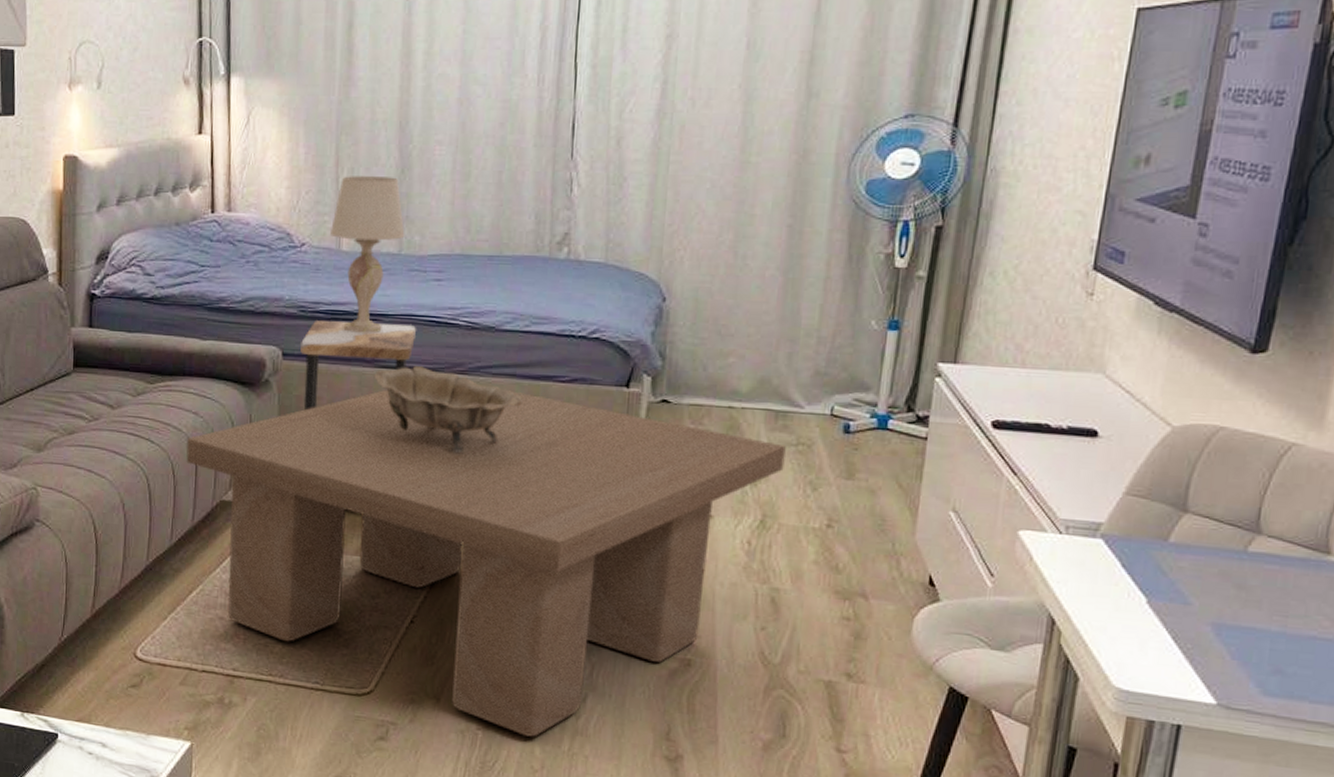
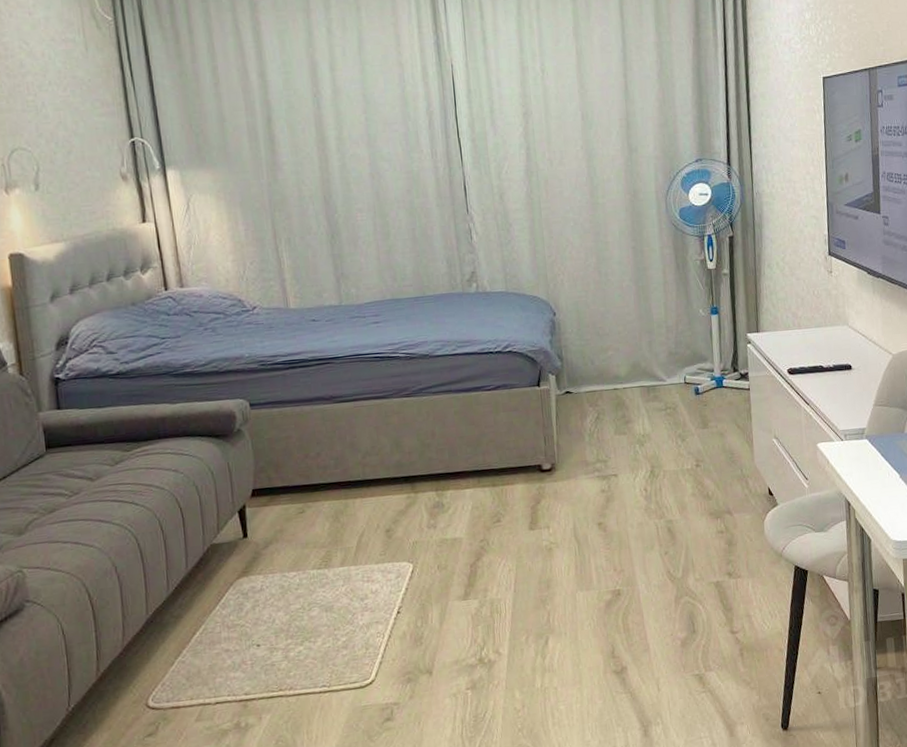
coffee table: present [186,389,786,737] -> none [170,404,660,685]
side table: present [300,321,416,411] -> none [265,363,365,451]
table lamp: present [331,176,405,334] -> none [277,242,343,377]
decorative bowl: present [374,366,524,455] -> none [334,396,461,465]

